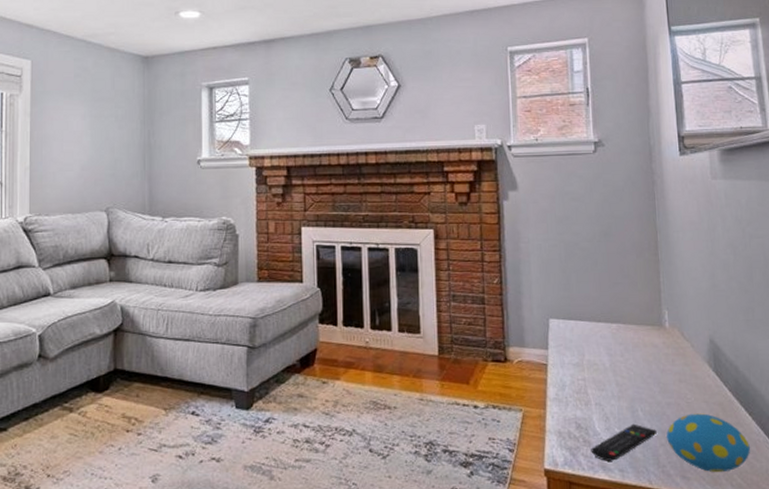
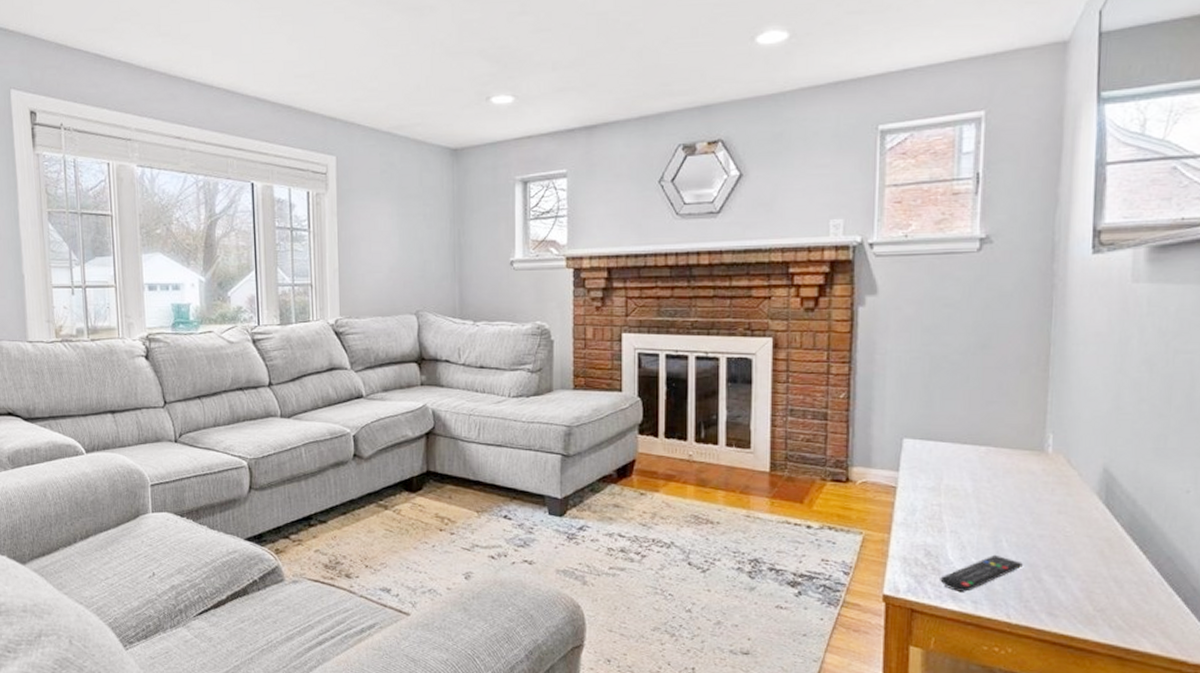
decorative egg: present [666,413,751,473] -> none [1033,548,1140,613]

